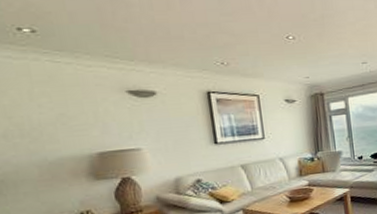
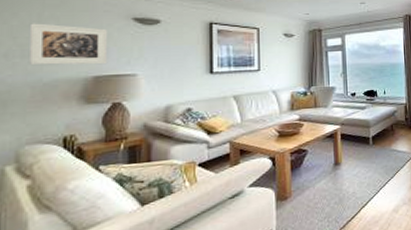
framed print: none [21,101,110,145] -> present [29,23,108,65]

